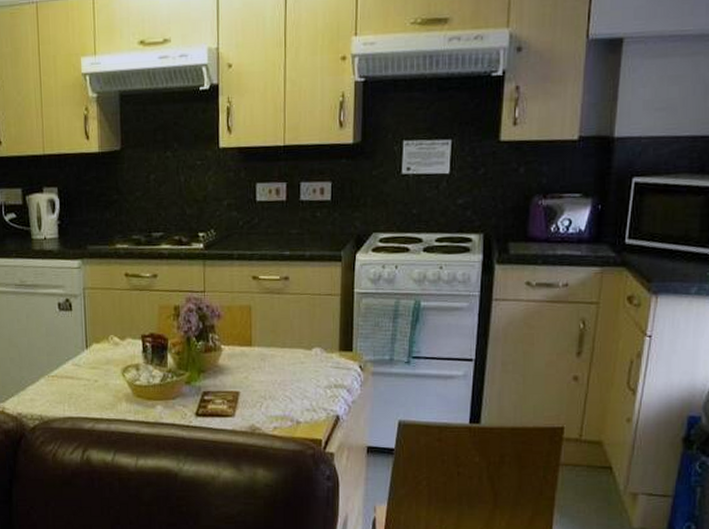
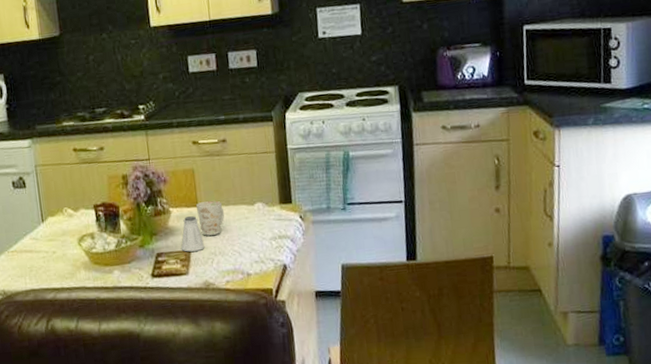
saltshaker: none [229,356,255,393] -> present [180,216,205,252]
mug: none [249,341,279,378] -> present [195,200,225,236]

